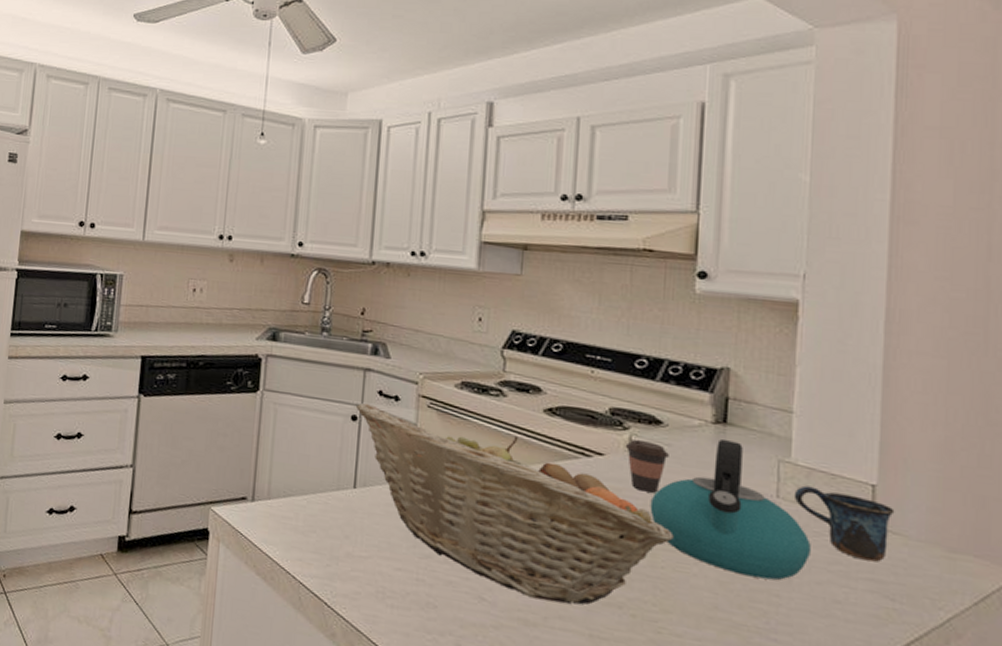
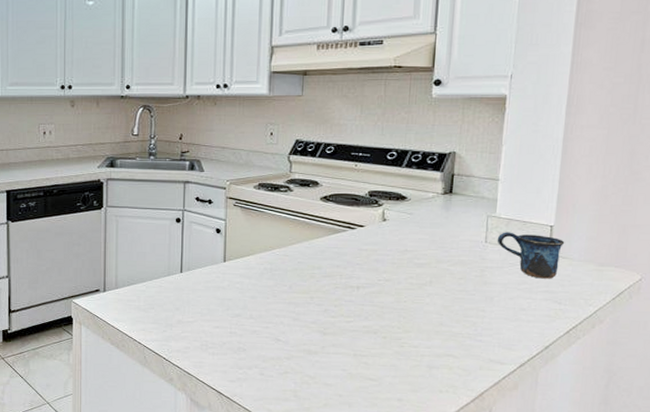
fruit basket: present [355,403,674,605] -> none [178,208,413,335]
coffee cup: present [625,440,669,493] -> none [379,213,411,250]
kettle: present [650,438,811,580] -> none [397,204,507,301]

